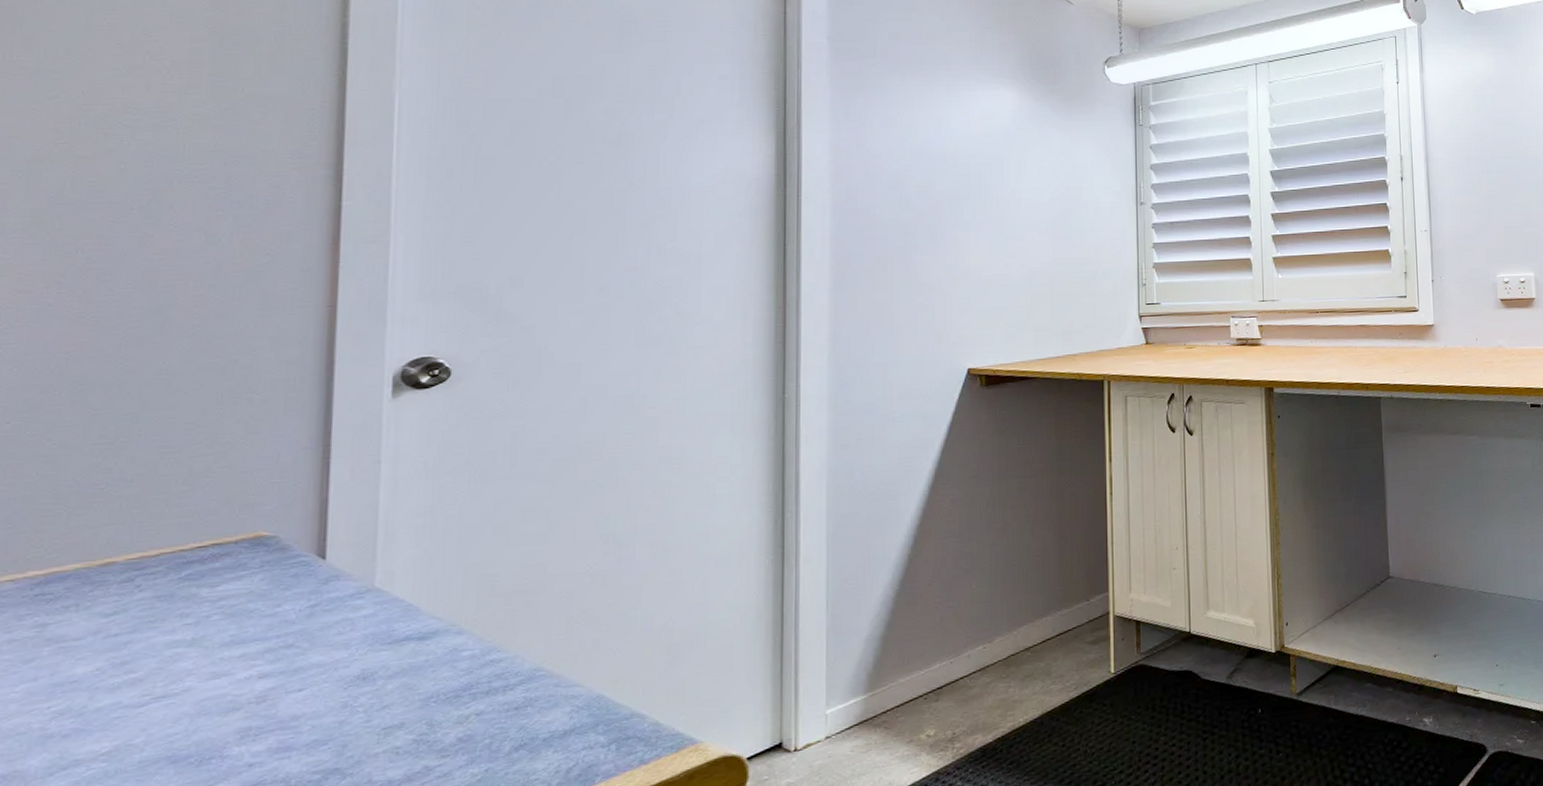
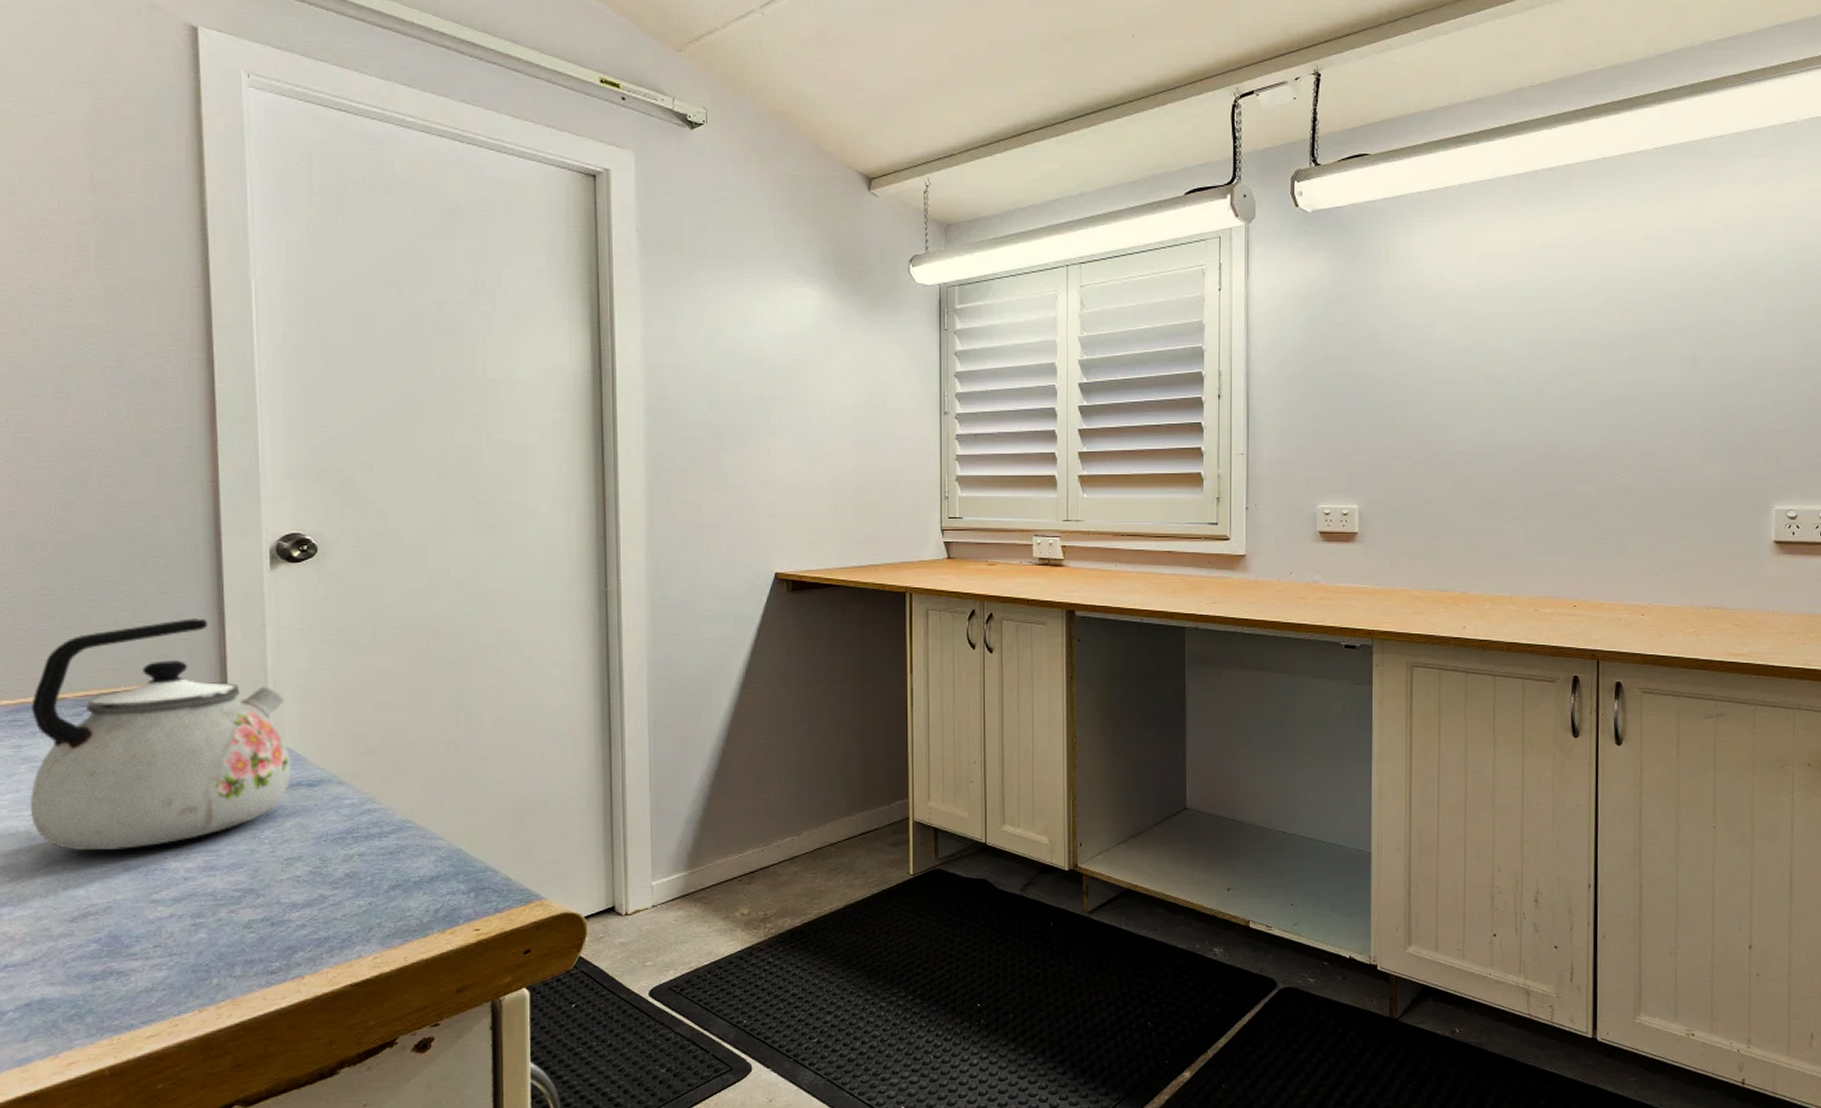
kettle: none [49,458,400,745] -> present [30,618,292,850]

